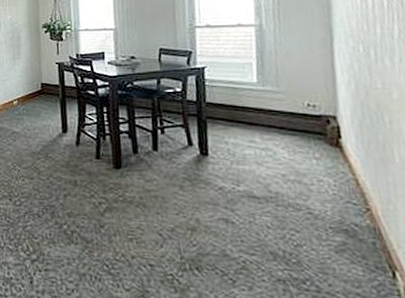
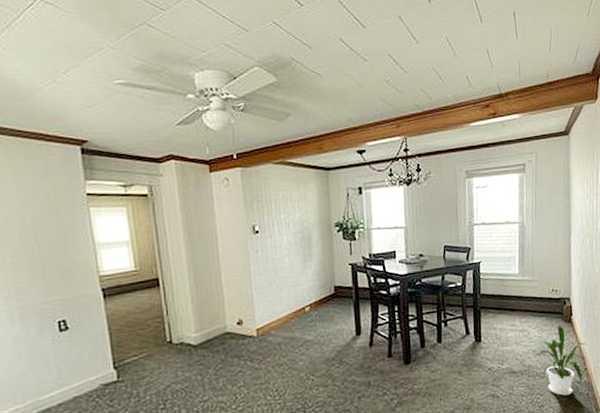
house plant: none [279,148,369,239] -> present [531,325,587,396]

